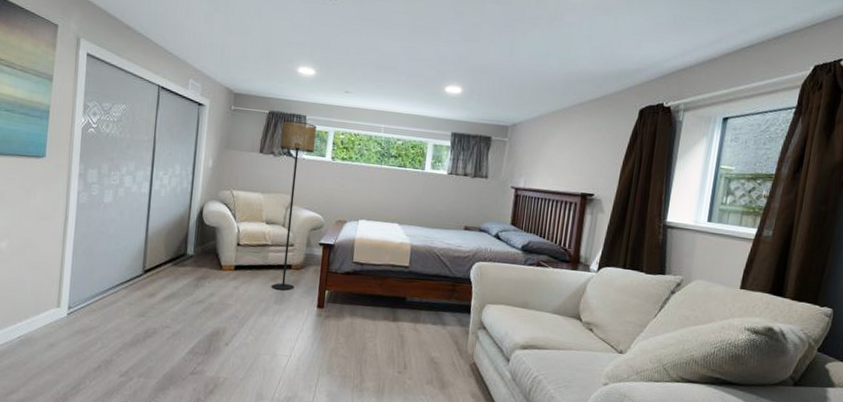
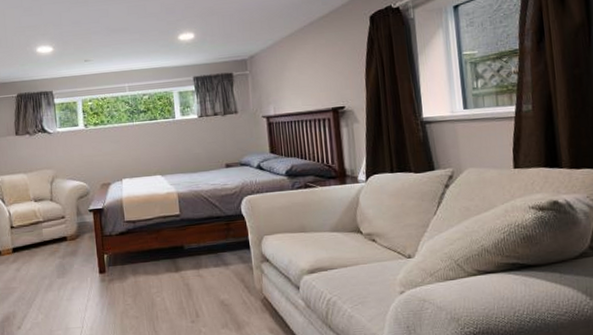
floor lamp: present [272,120,317,291] -> none [31,97,74,264]

